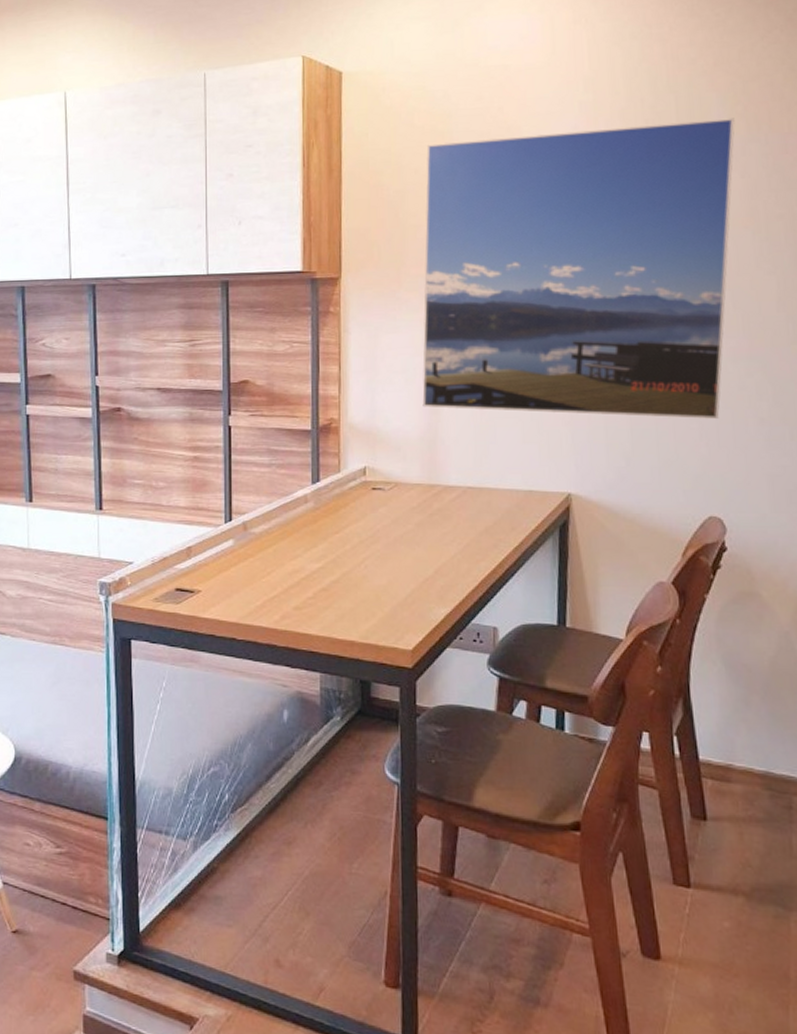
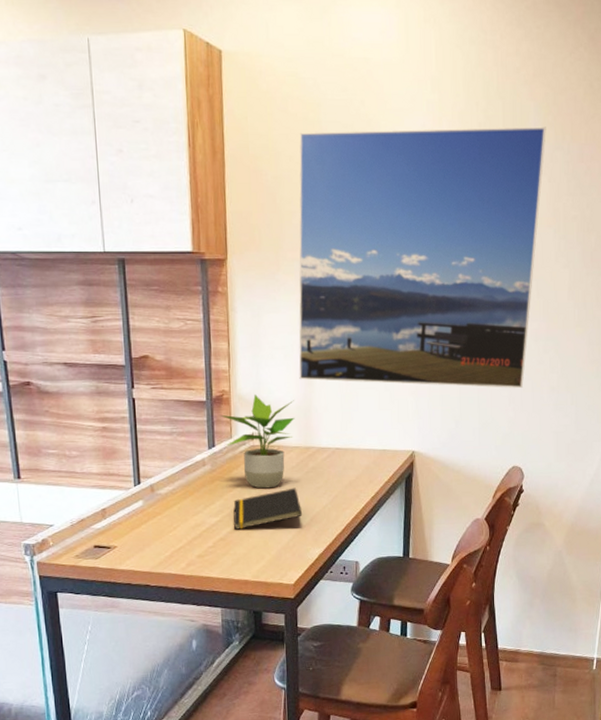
potted plant: none [327,424,417,532] -> present [220,395,295,489]
notepad: none [338,532,425,579] -> present [233,487,303,530]

